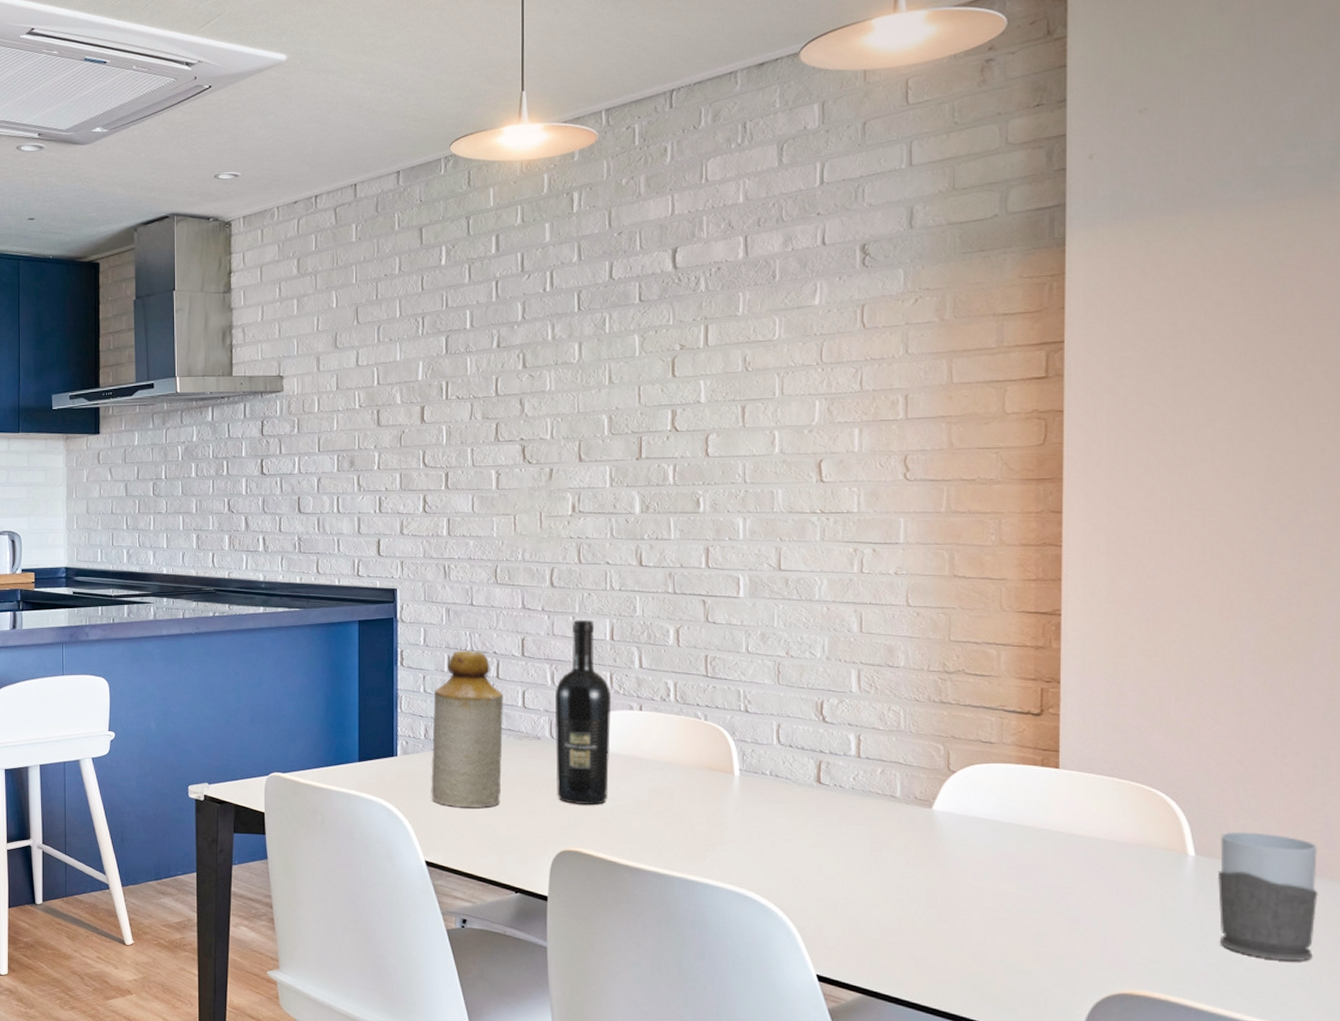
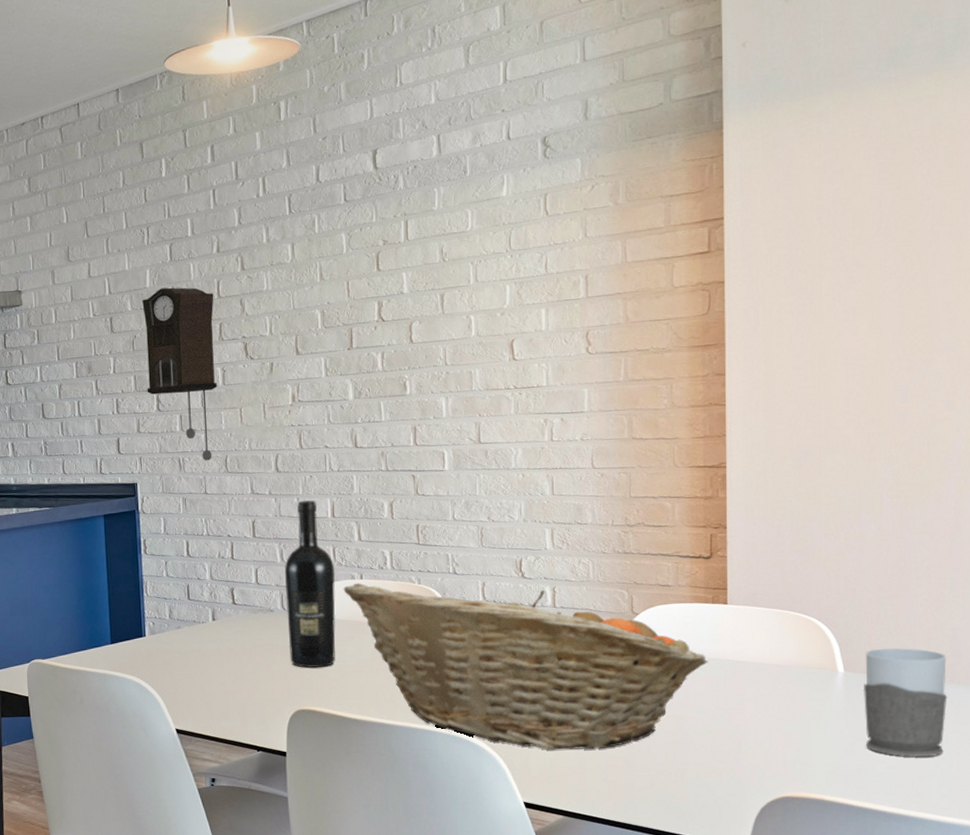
pendulum clock: none [413,382,491,570] -> present [142,287,217,461]
bottle: present [431,650,504,809] -> none [175,535,241,678]
fruit basket: none [620,714,1035,921] -> present [343,582,708,750]

